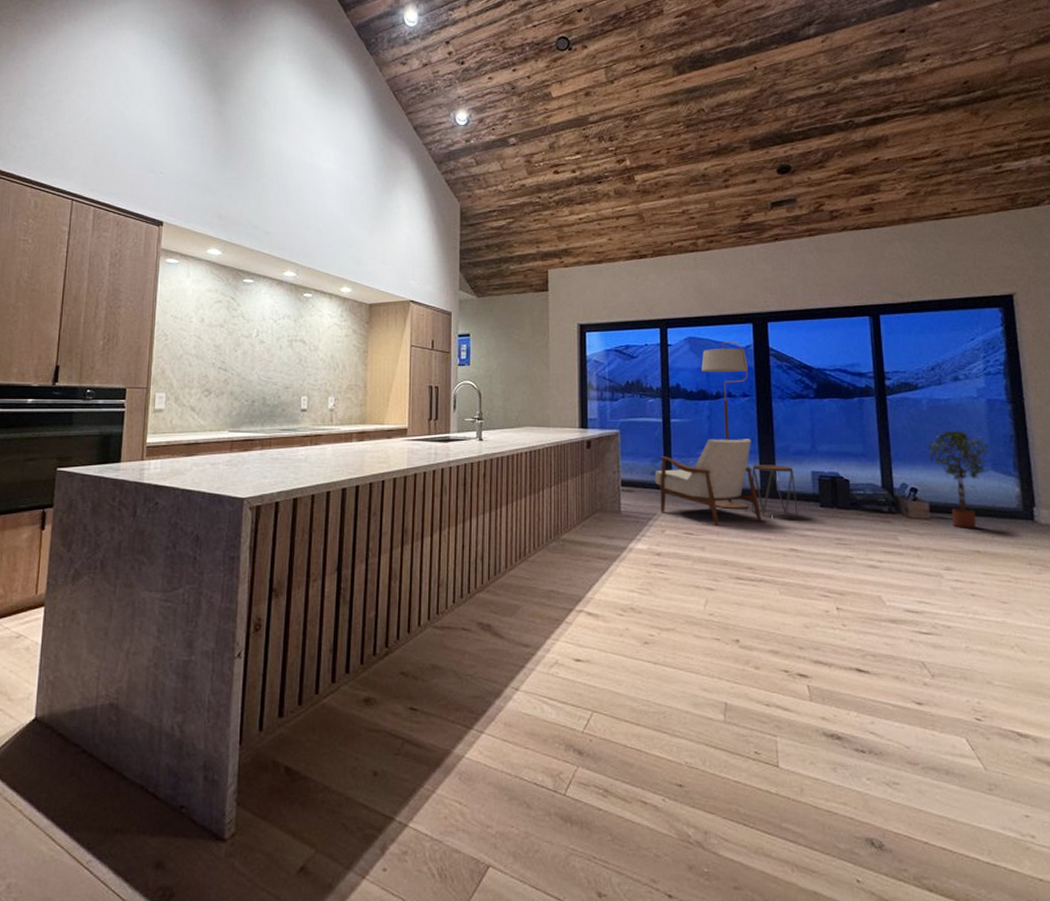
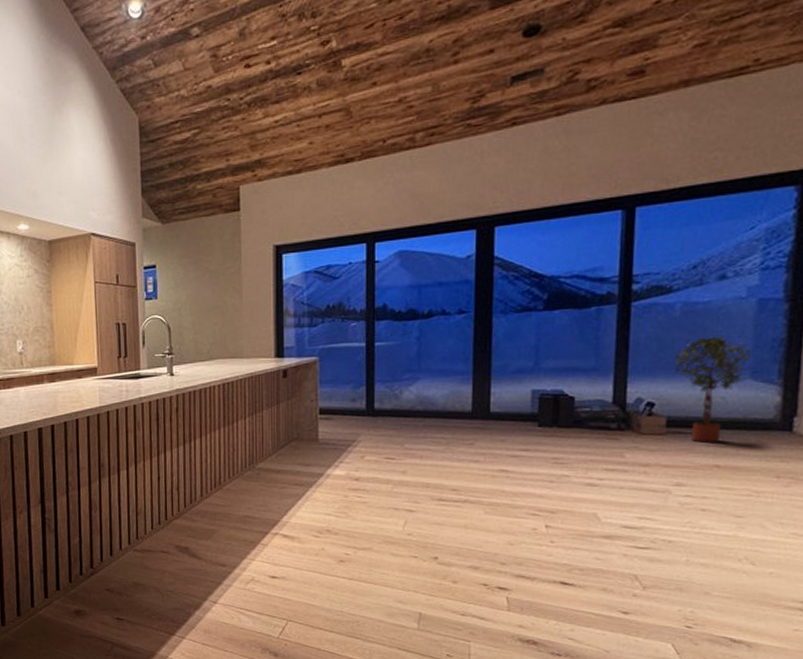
armchair: present [654,439,762,527] -> none [355,359,471,451]
floor lamp: present [701,340,749,510] -> none [412,251,468,433]
side table: present [751,465,798,519] -> none [459,385,513,441]

